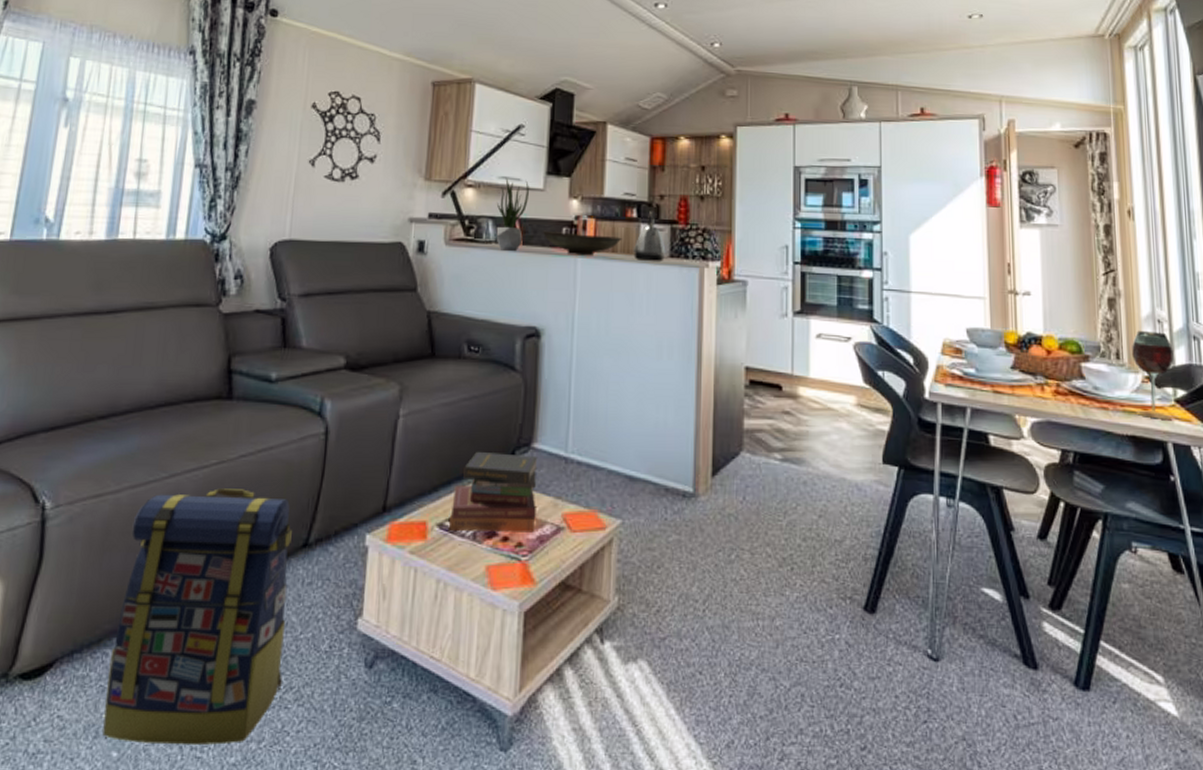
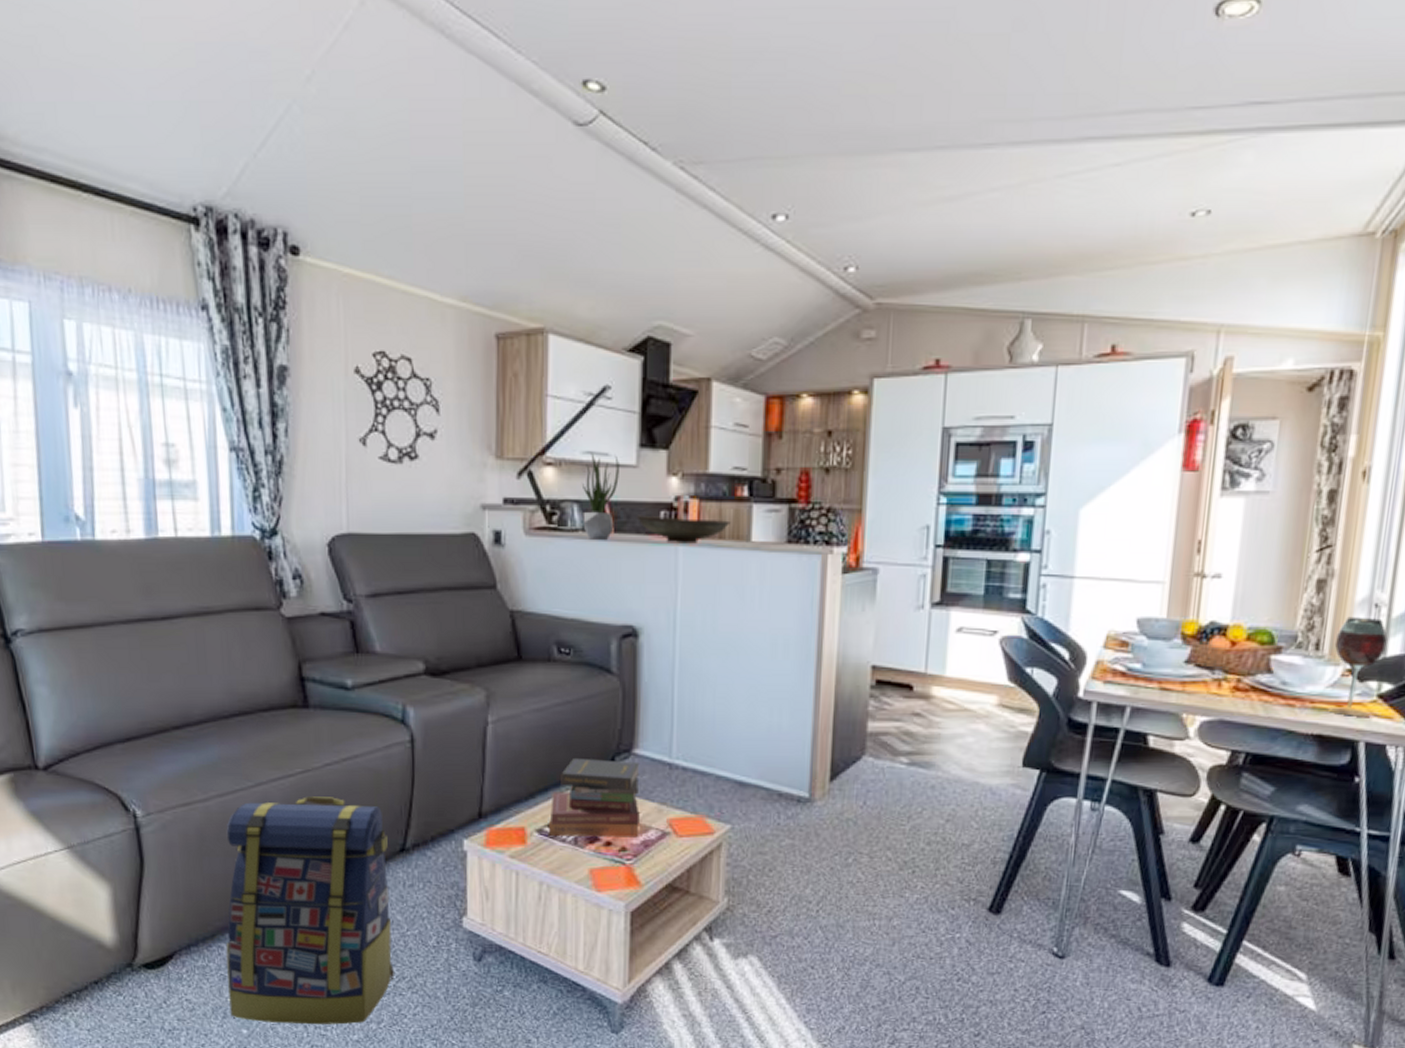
kettle: present [634,210,666,263] -> none [744,487,783,549]

